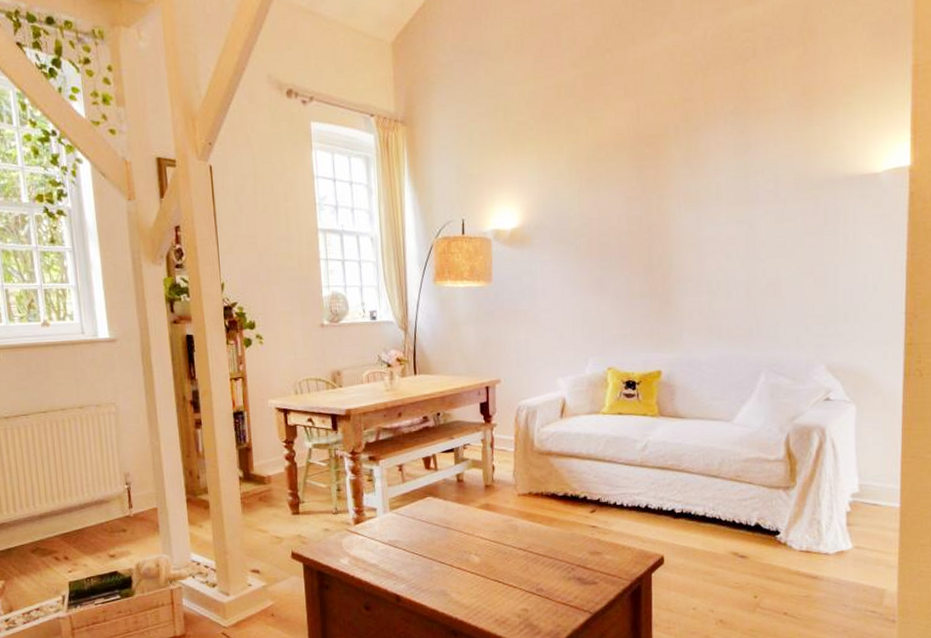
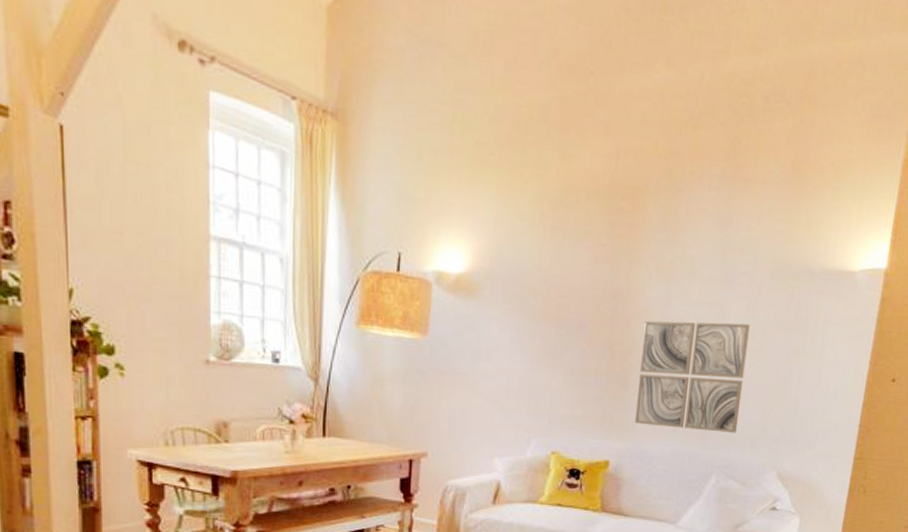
wall art: none [679,234,781,336] -> present [634,320,750,433]

